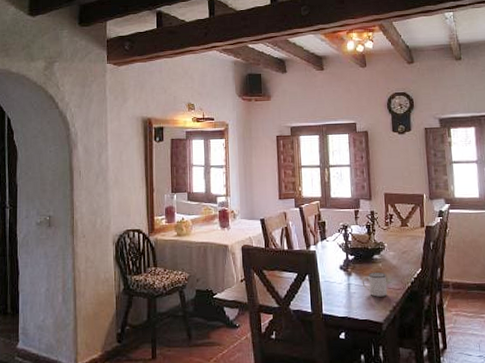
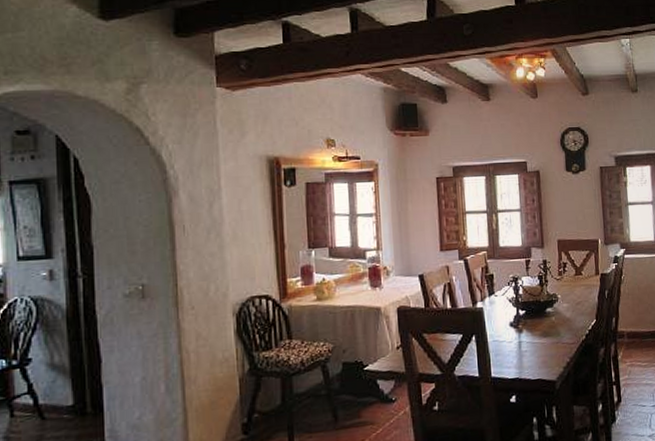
mug: present [362,272,387,297] -> none [533,326,561,354]

